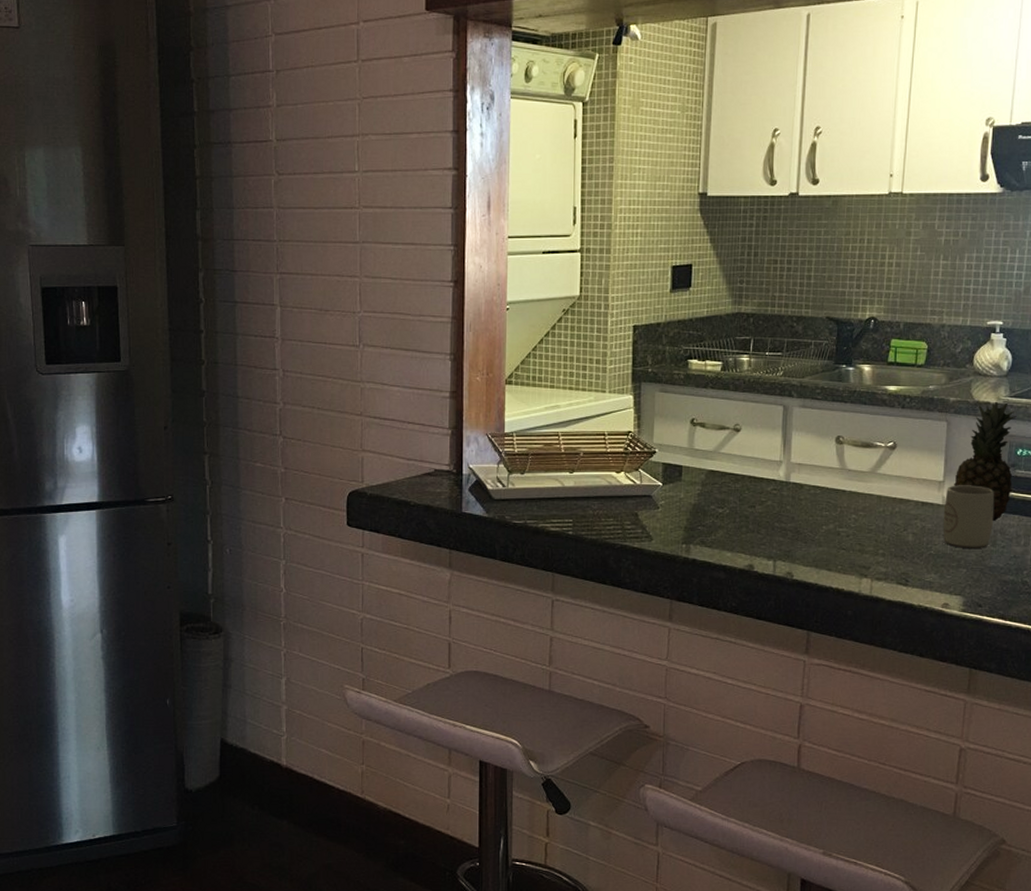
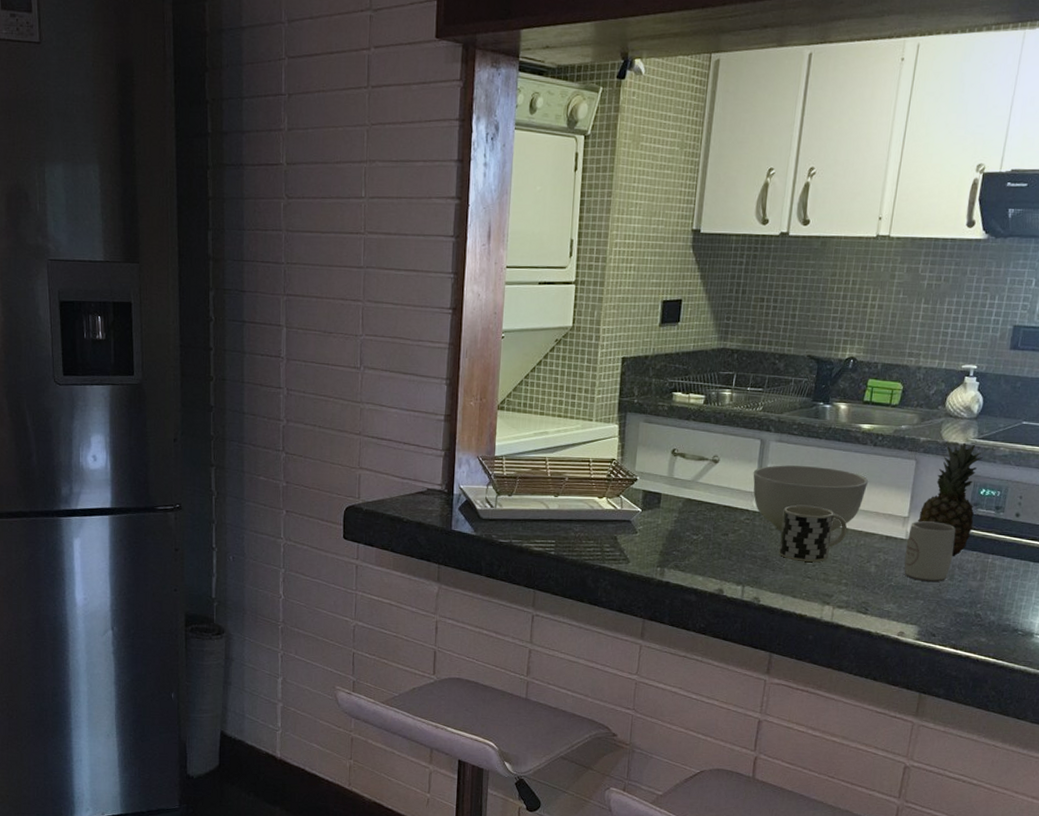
bowl: none [777,431,899,501] -> present [753,465,869,532]
cup: none [810,473,881,533] -> present [779,505,847,563]

